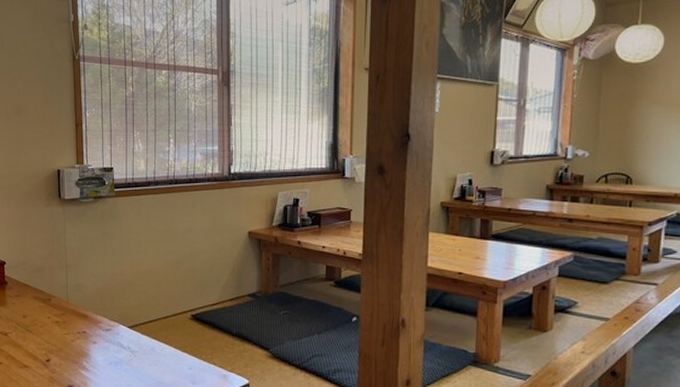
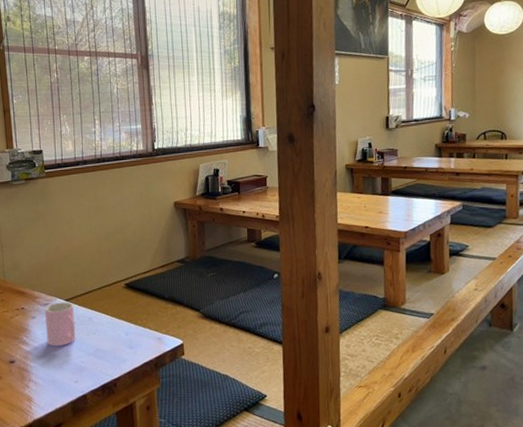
cup: none [107,329,137,375] -> present [45,302,76,346]

